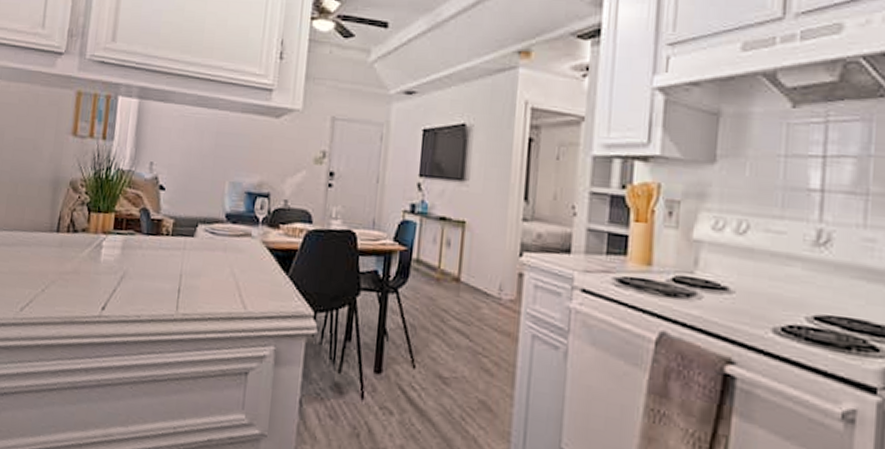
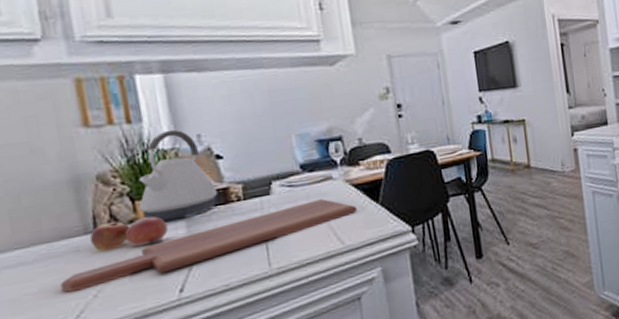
cutting board: none [23,254,267,288] -> present [60,199,358,293]
fruit: none [51,224,81,253] -> present [89,218,129,252]
fruit: none [75,229,109,257] -> present [124,216,169,247]
kettle: none [91,152,154,240] -> present [138,129,218,221]

